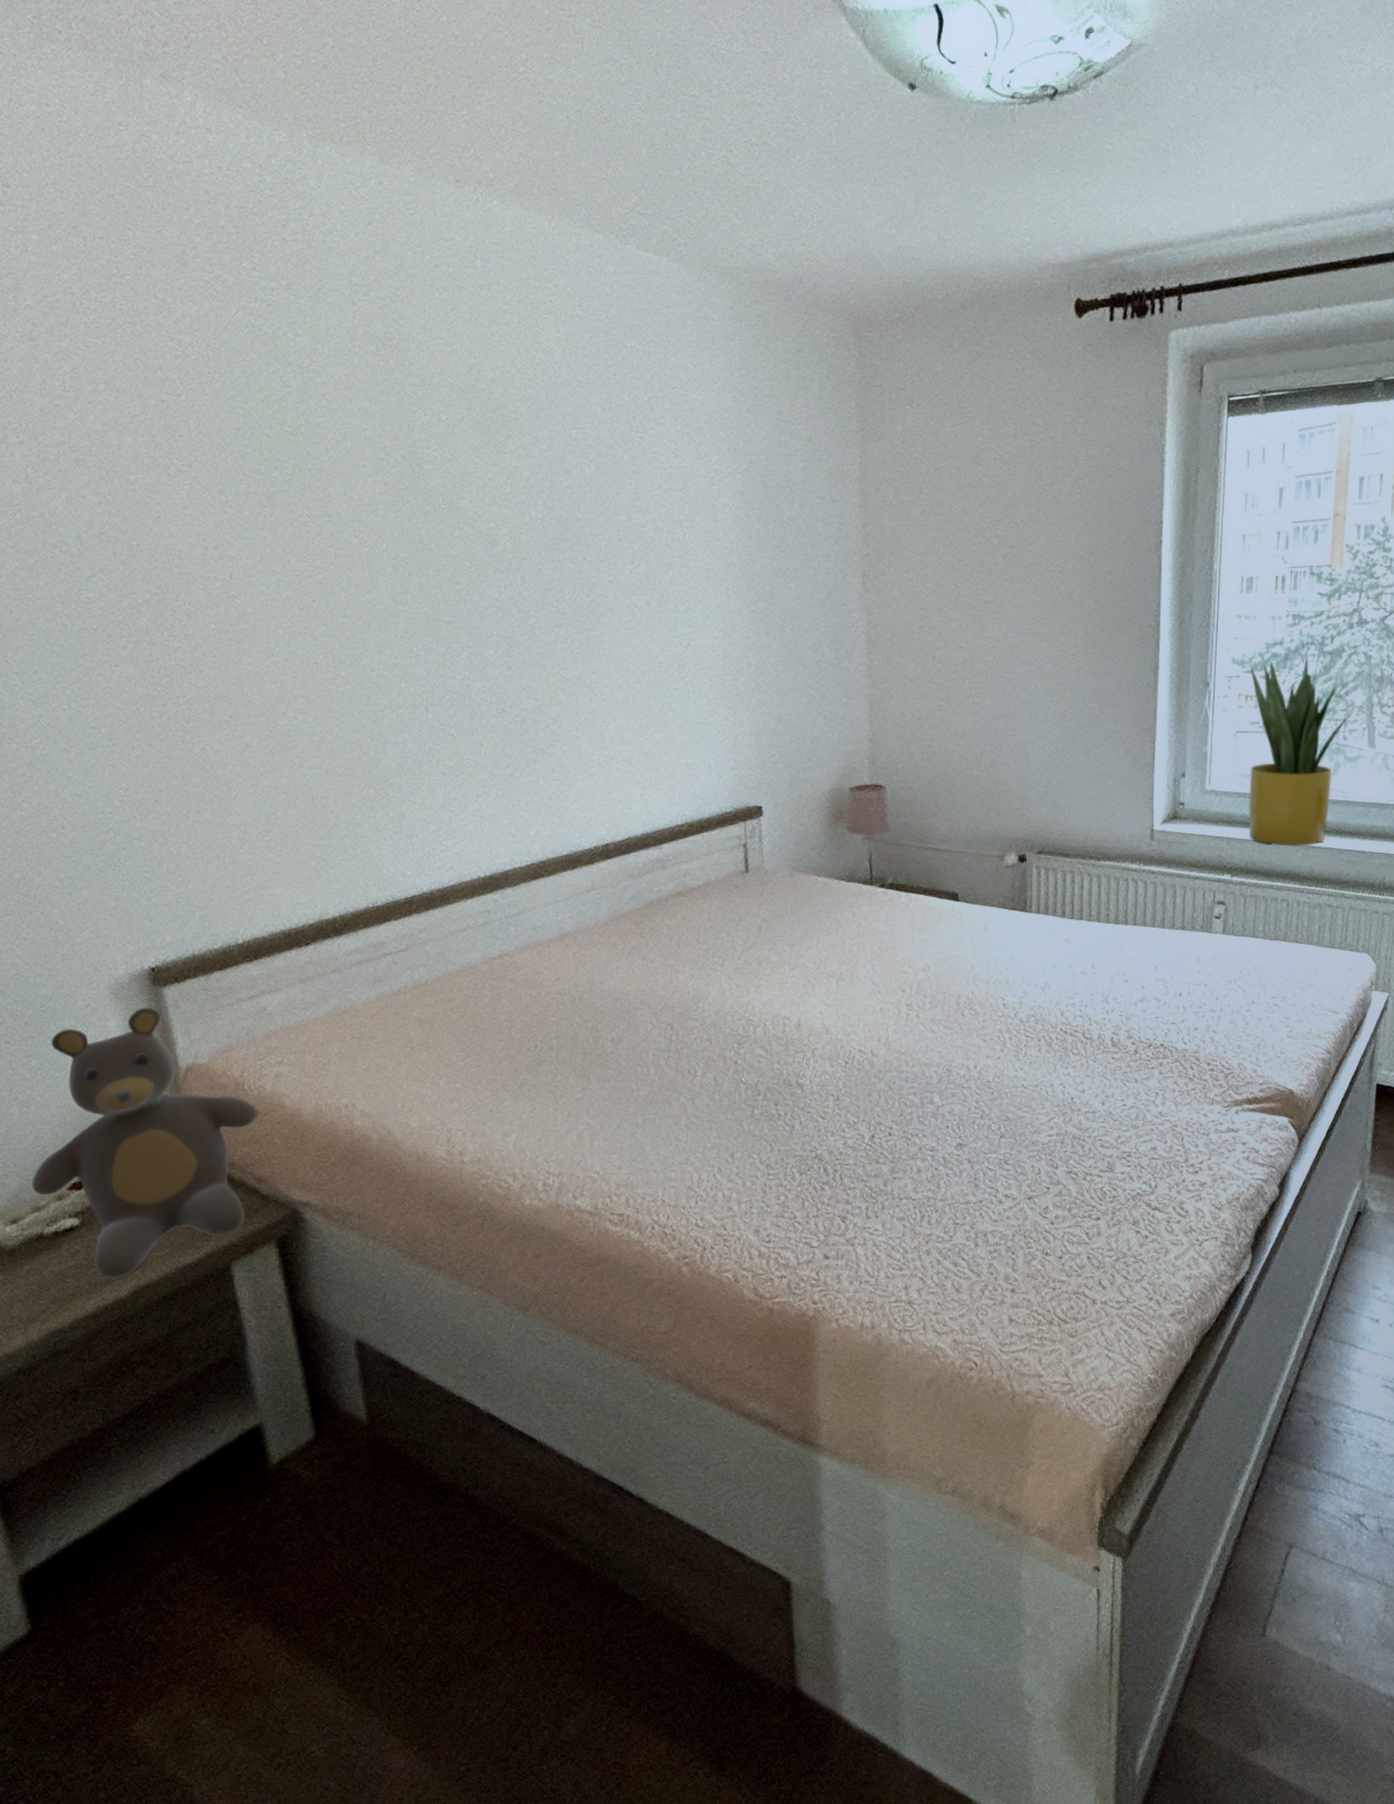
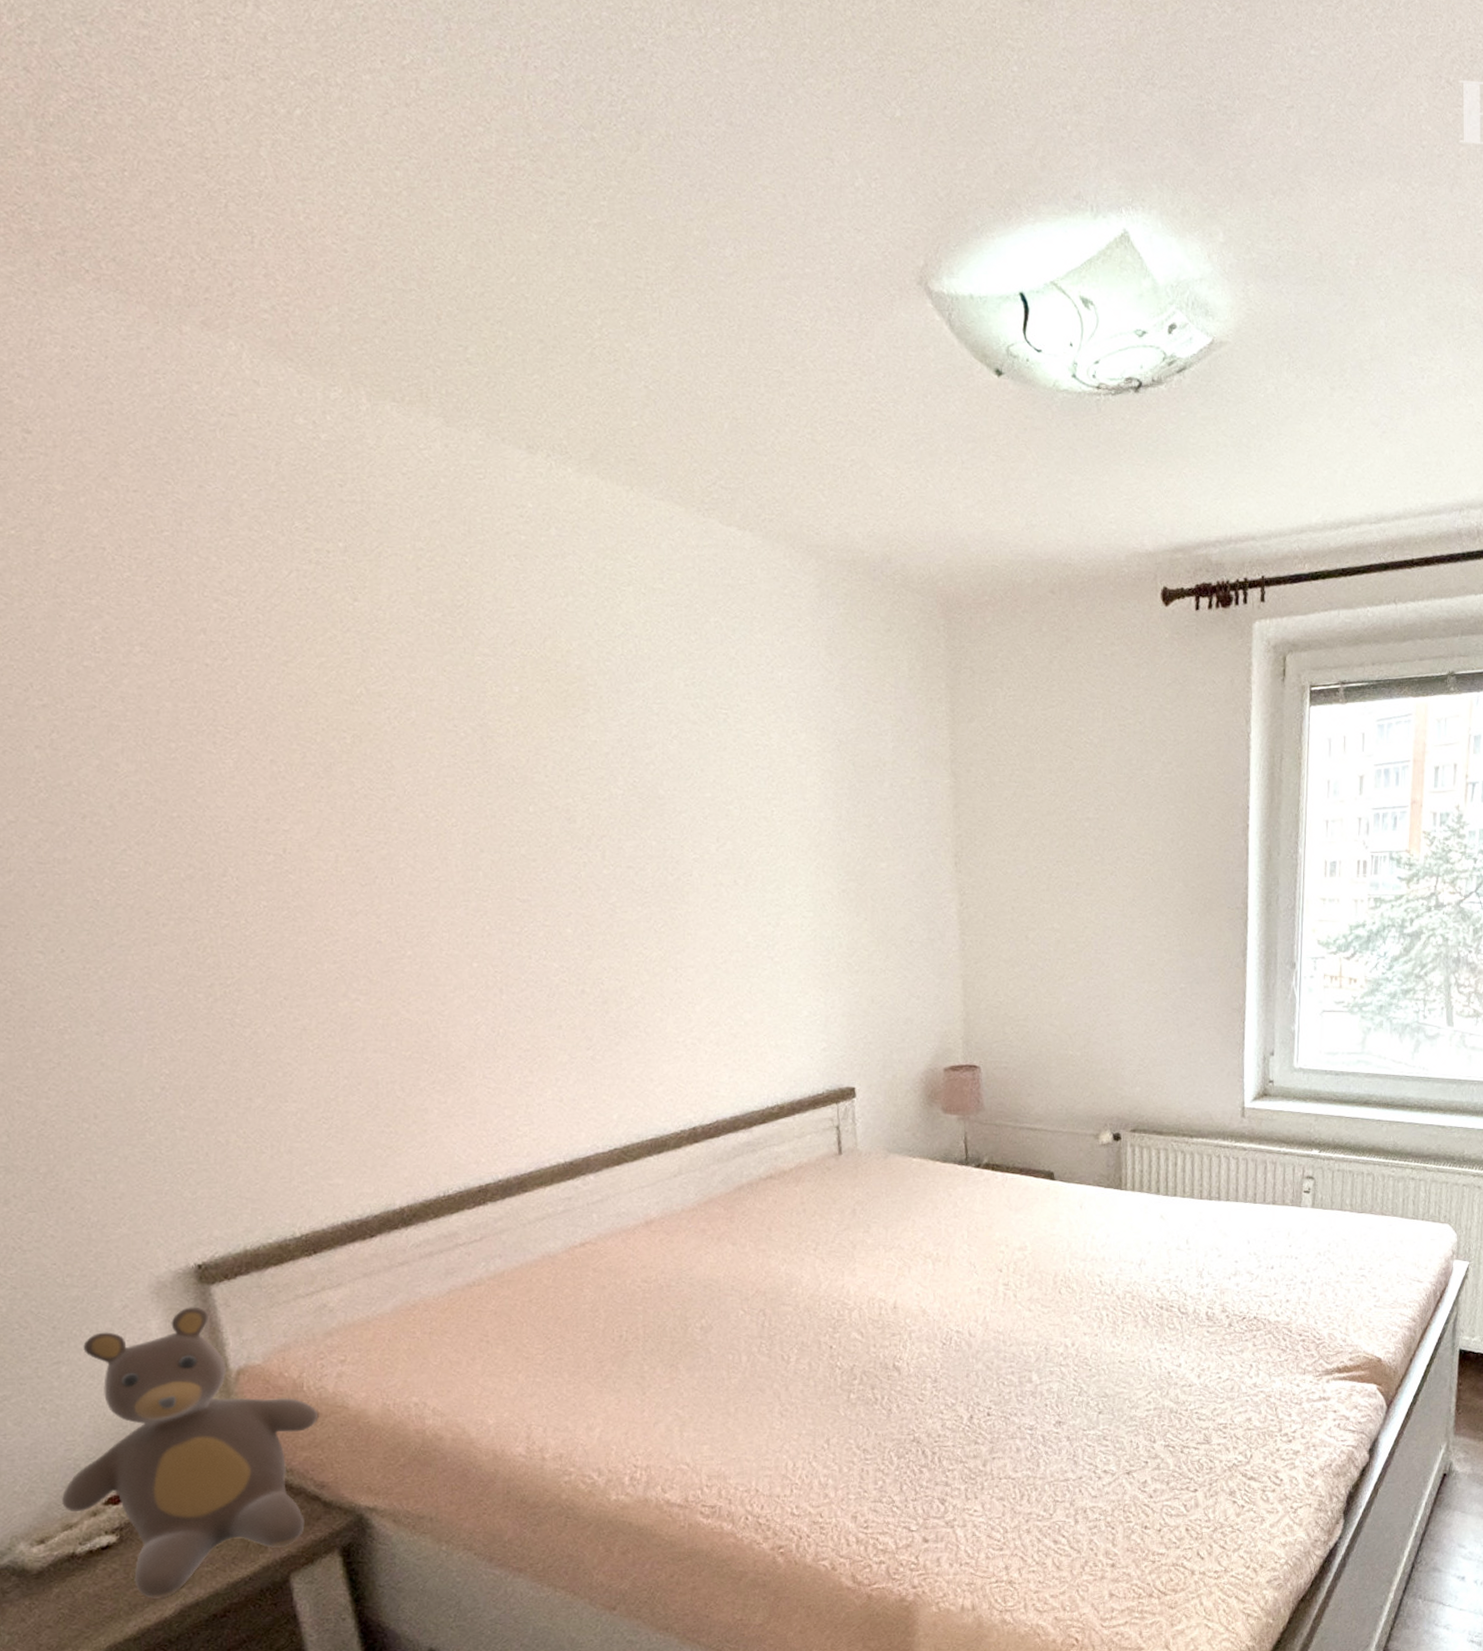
planter: present [1249,653,1353,846] -> none [1335,935,1432,1122]

